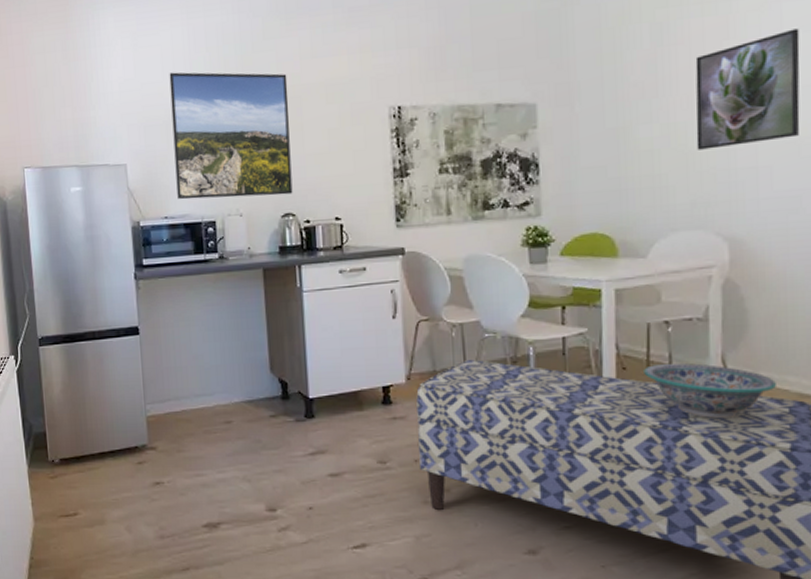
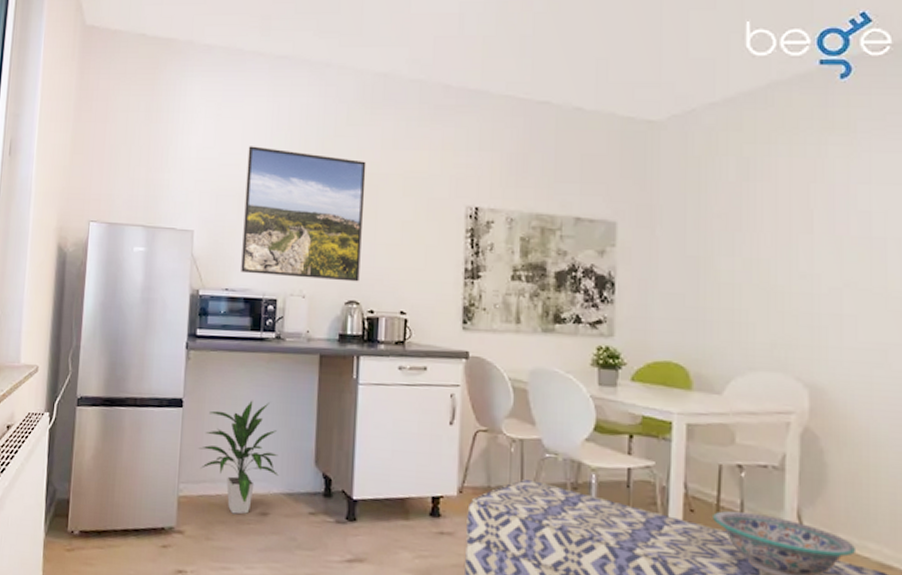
indoor plant: none [159,319,238,426] -> present [198,400,279,515]
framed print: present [695,28,800,150] -> none [779,180,889,291]

